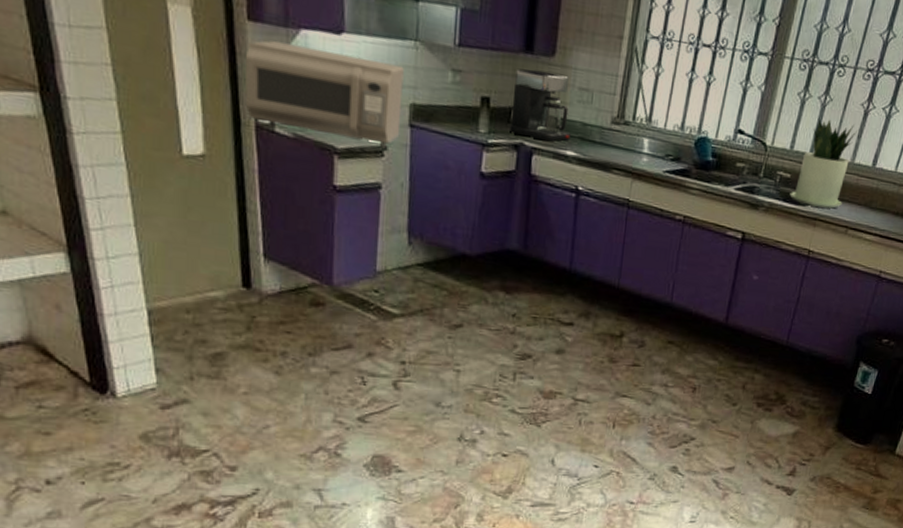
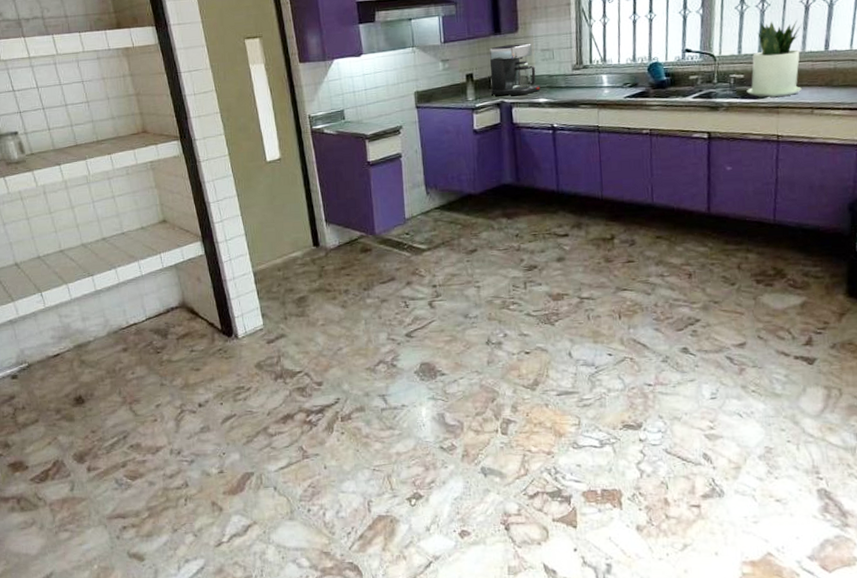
microwave: present [244,40,404,149] -> none [300,67,410,131]

